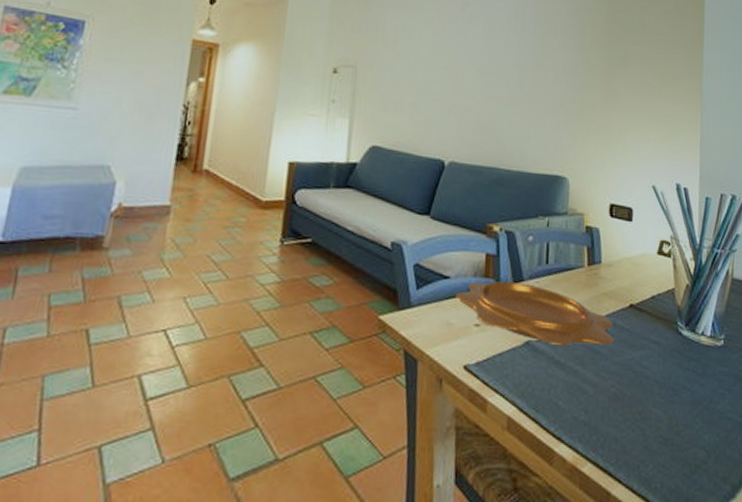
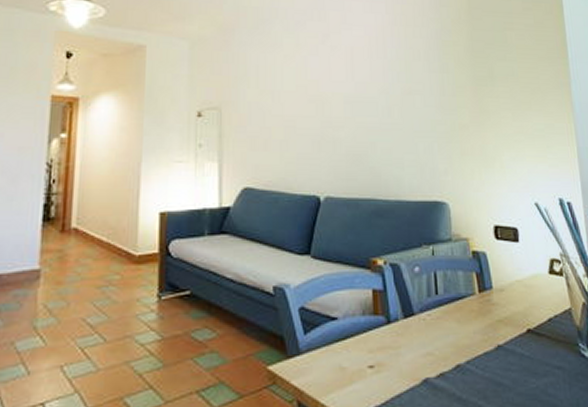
decorative bowl: present [454,281,614,345] -> none [344,317,516,380]

